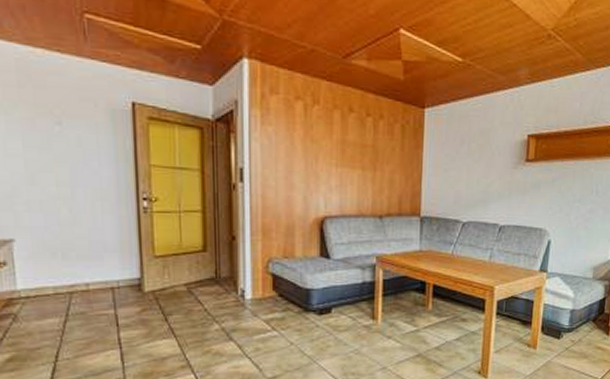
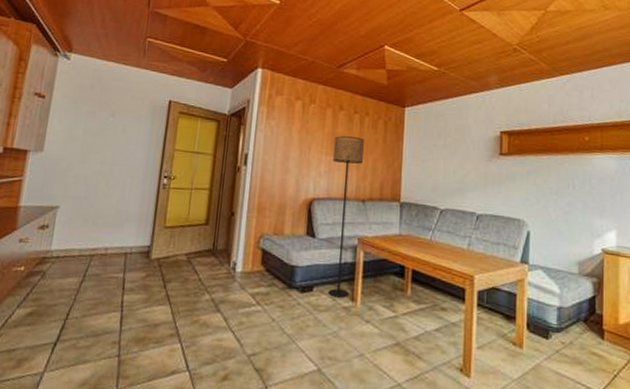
floor lamp: none [344,144,379,317] -> present [328,136,364,298]

